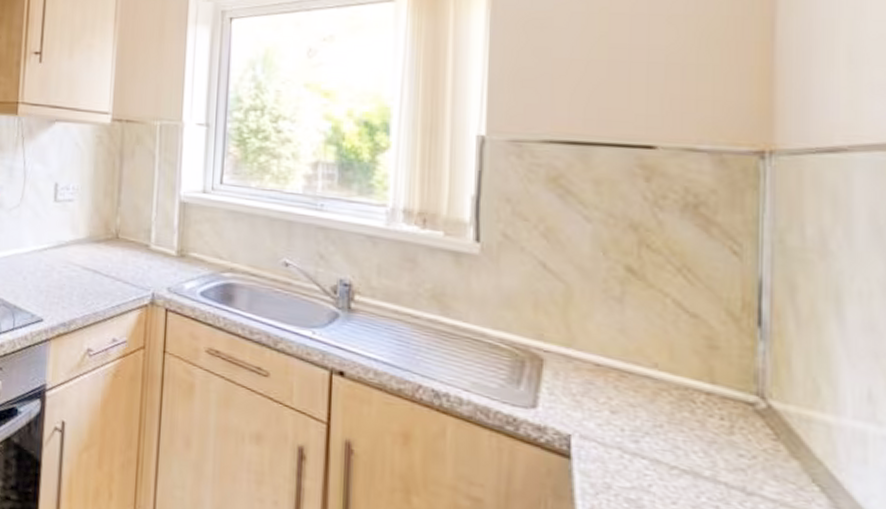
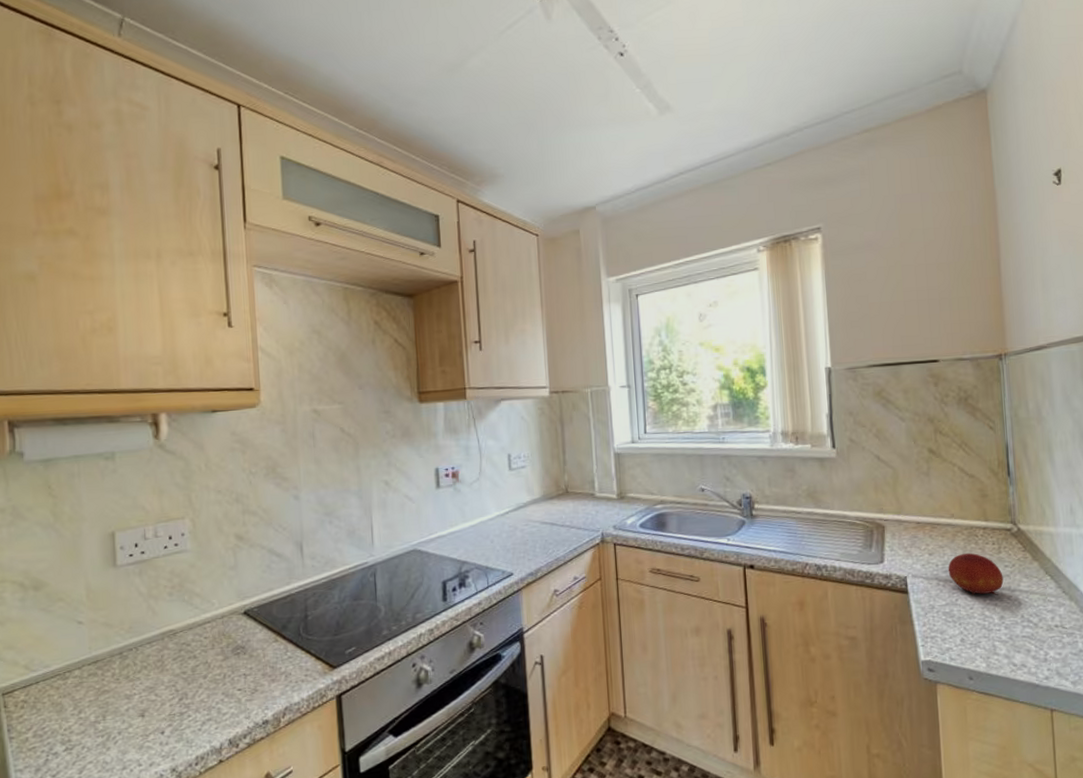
fruit: none [640,422,734,494] -> present [948,553,1004,596]

